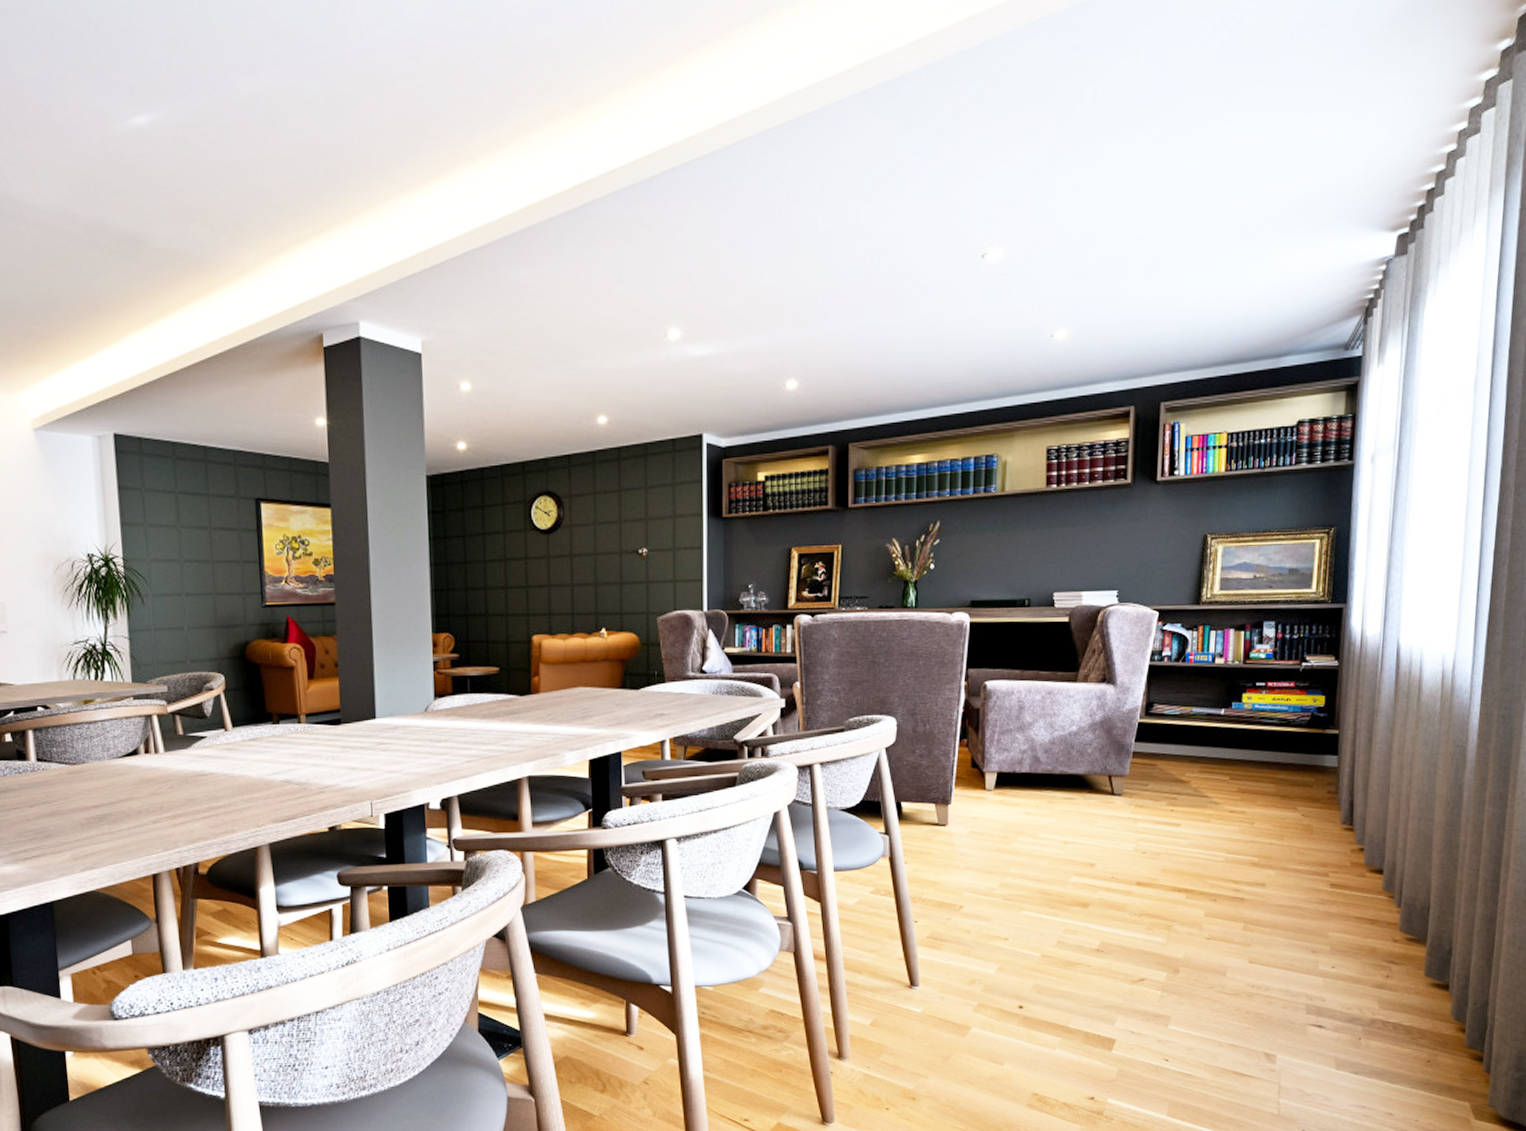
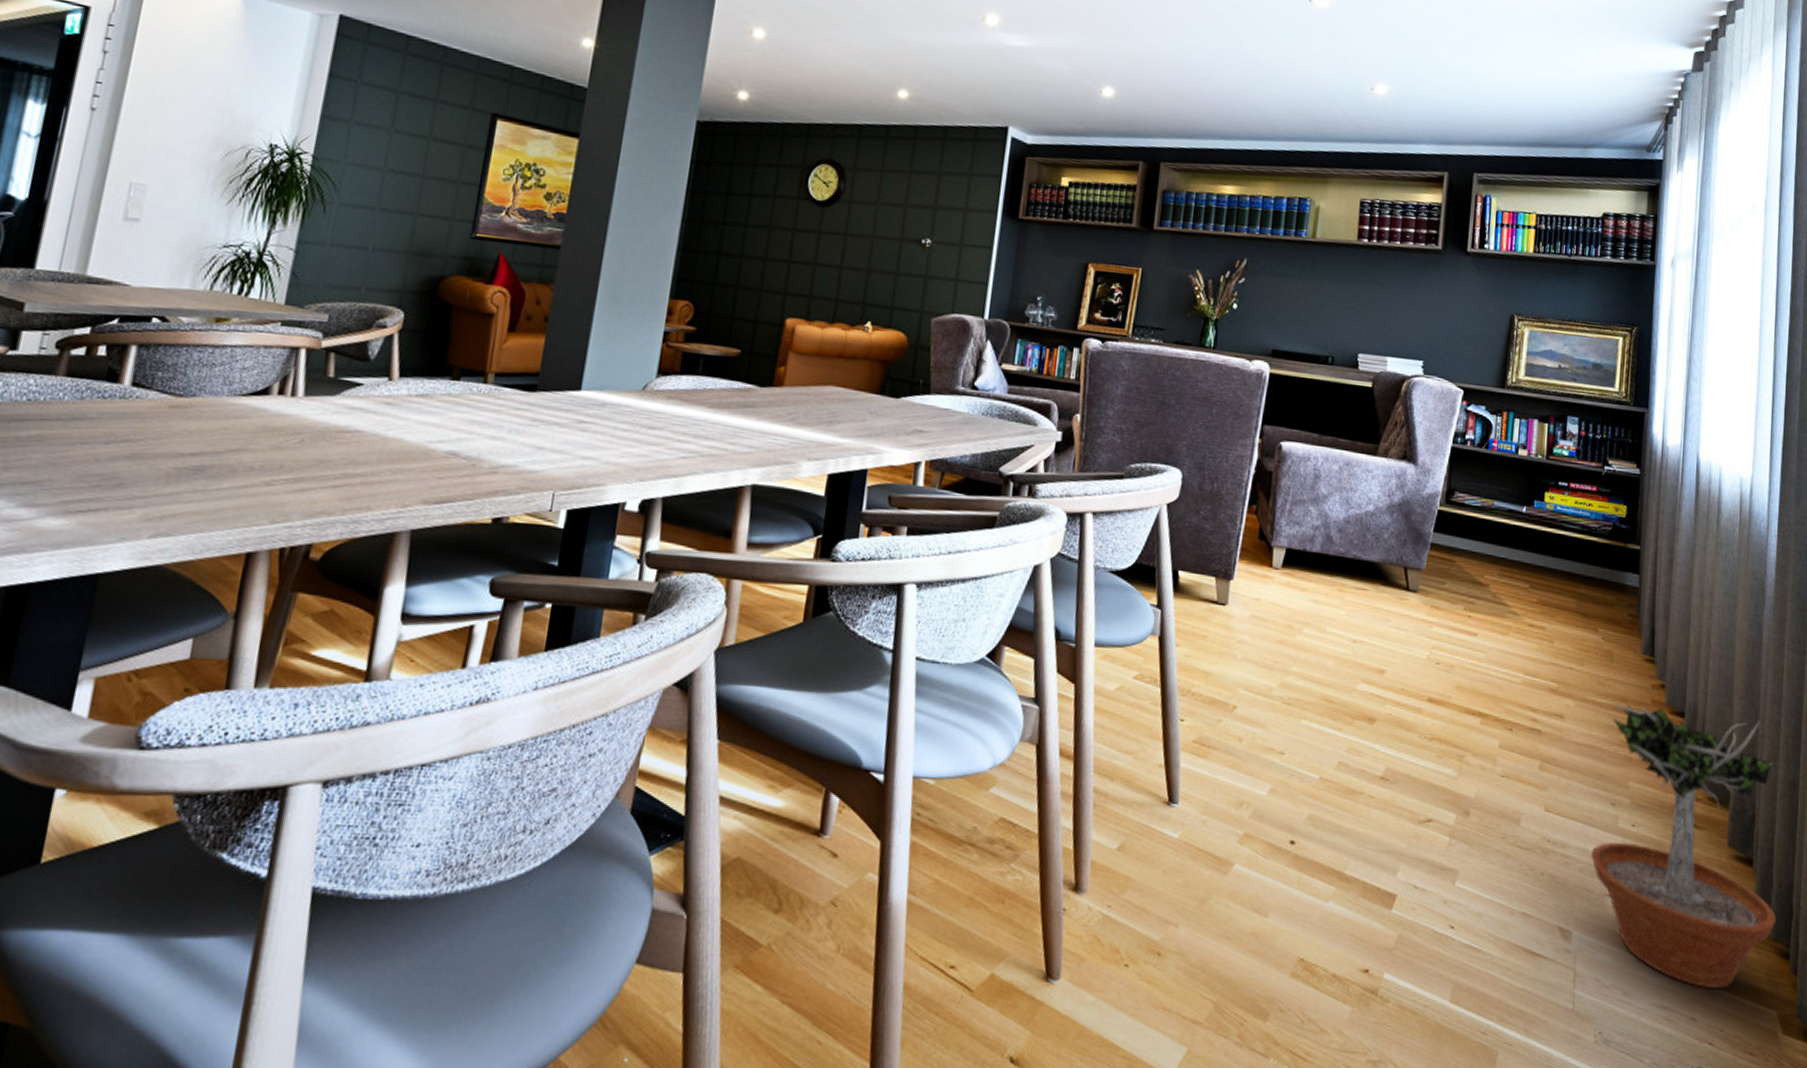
potted tree: none [1293,867,1472,1089] -> present [1591,704,1776,989]

